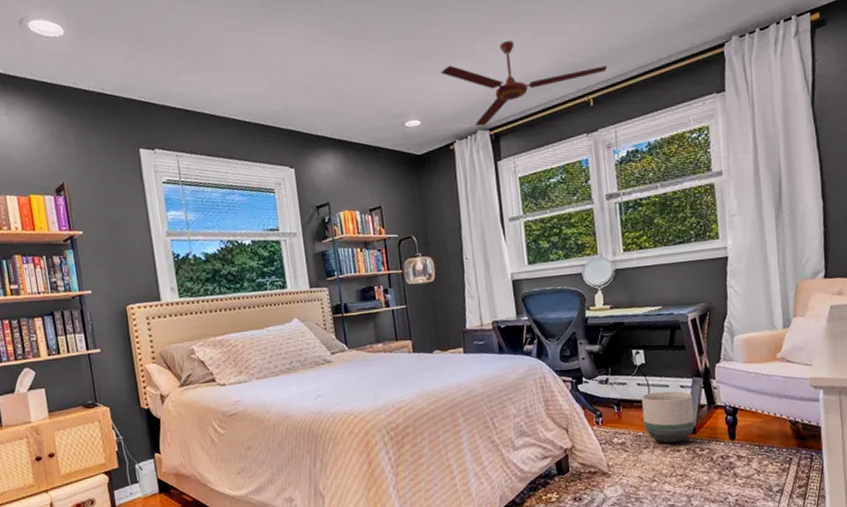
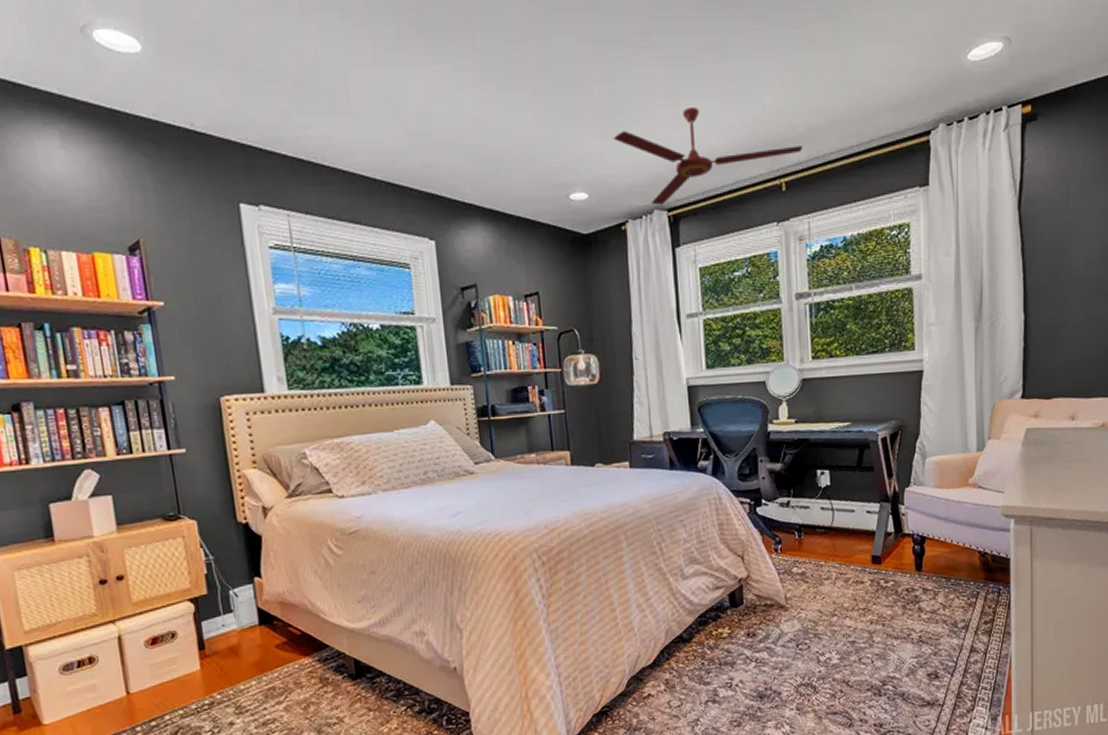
planter: present [641,391,695,443] -> none [824,517,880,574]

